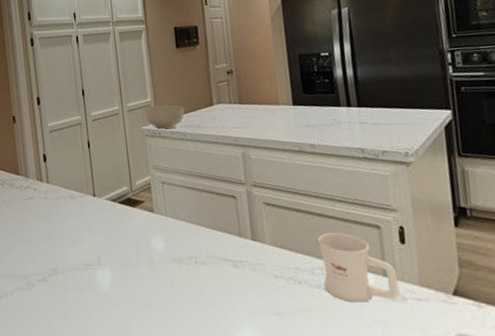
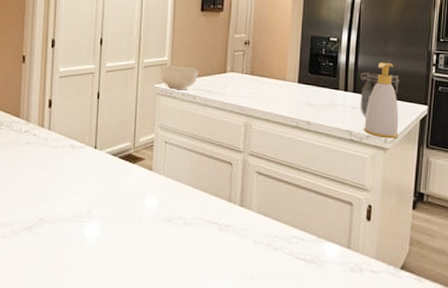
mug: present [317,232,400,303] -> none [296,205,359,271]
jar: none [363,80,411,130] -> present [360,71,400,116]
soap bottle: none [376,69,422,152] -> present [363,62,399,139]

